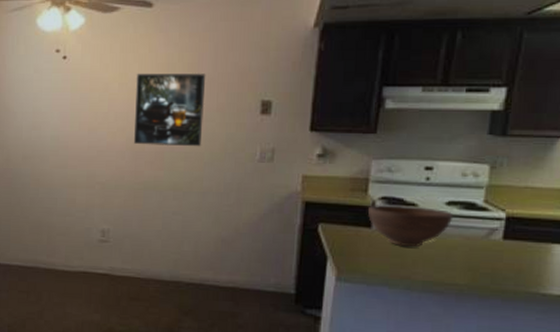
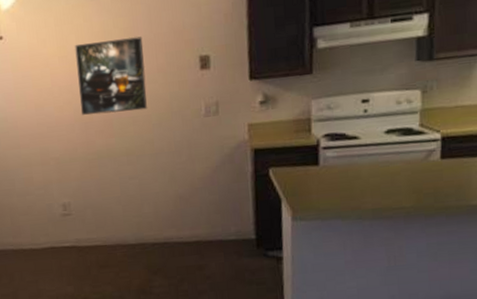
fruit bowl: present [367,204,454,246] -> none [313,138,394,179]

